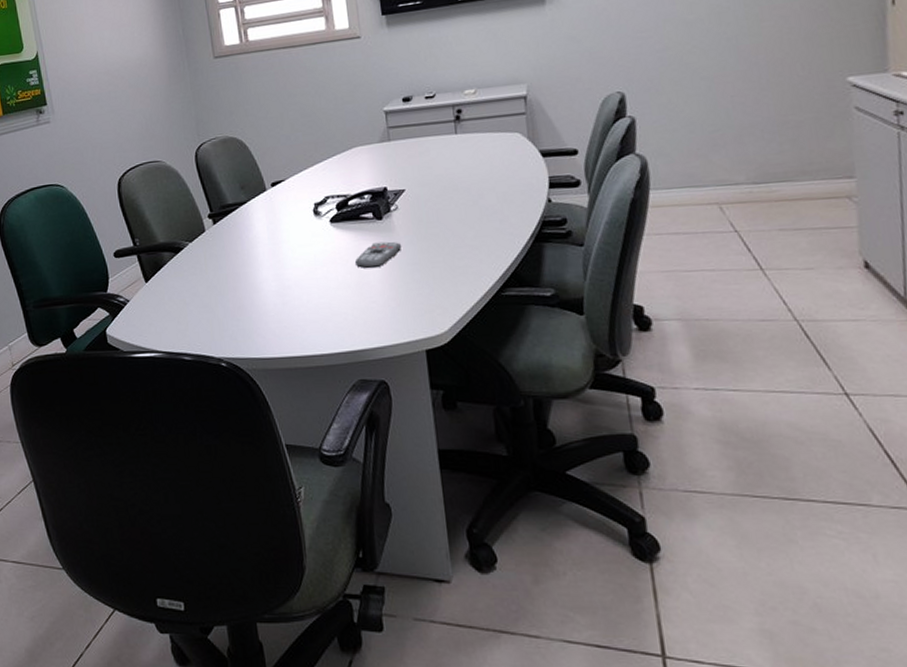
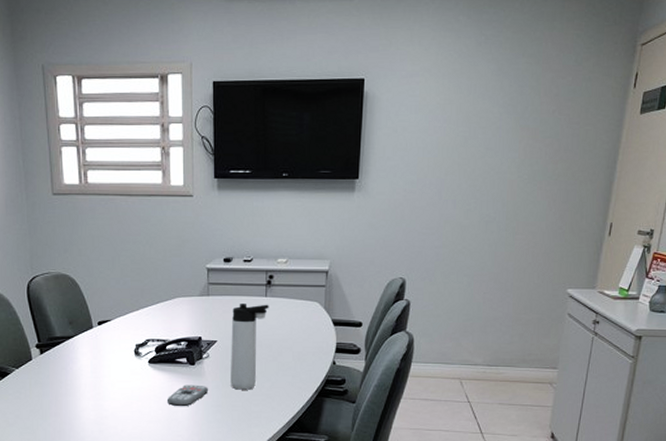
thermos bottle: none [419,142,461,243] -> present [230,304,269,390]

